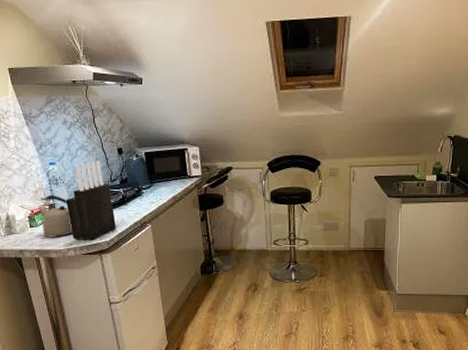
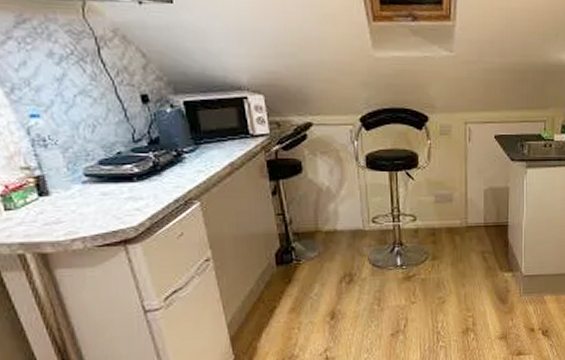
kettle: present [37,195,73,238] -> none [14,162,78,225]
knife block: present [66,161,117,240] -> none [63,112,148,227]

